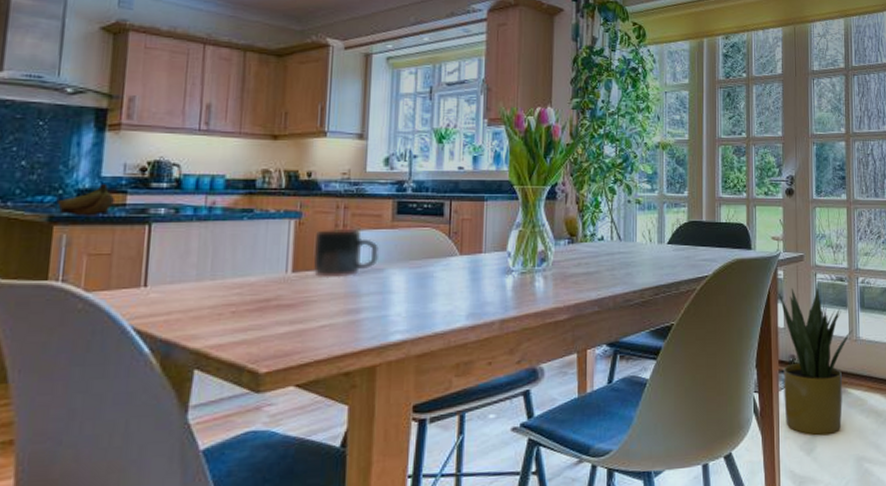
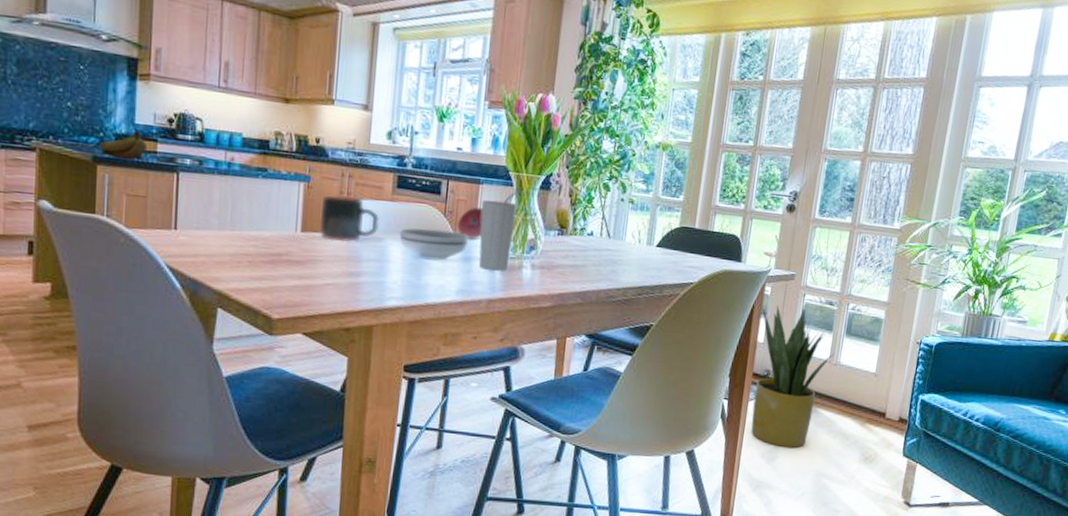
bowl: none [401,252,477,286] -> present [399,228,470,261]
fruit: none [463,224,490,258] -> present [457,207,484,239]
cup: none [487,203,525,290] -> present [478,190,520,272]

